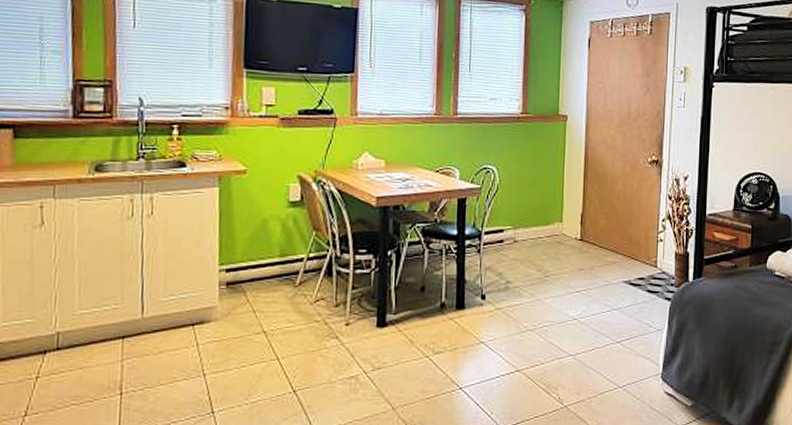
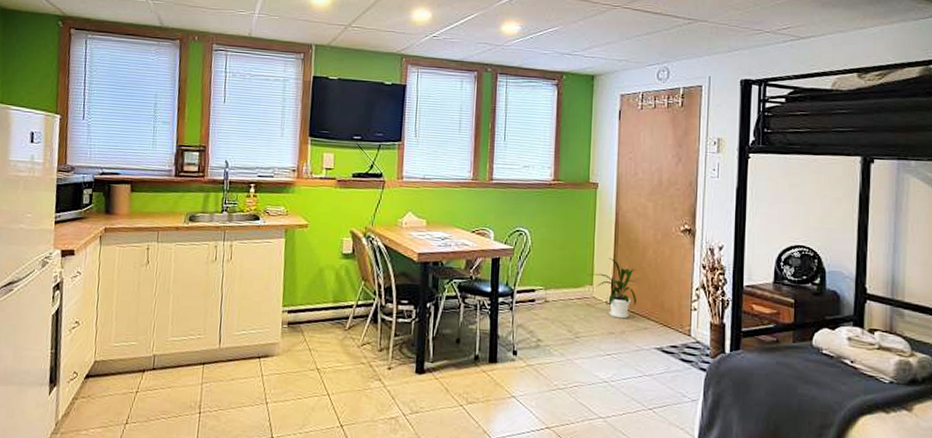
house plant: none [558,193,605,254] -> present [588,258,636,319]

